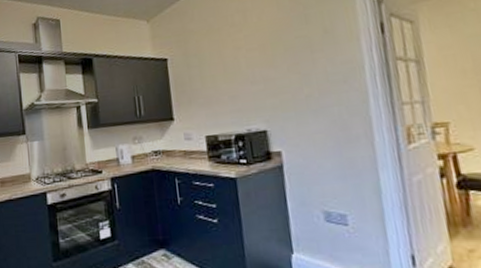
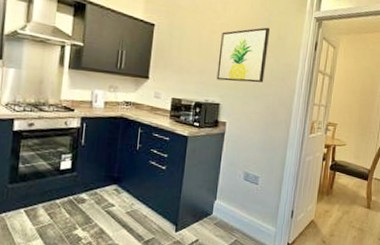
wall art: none [248,23,319,103] -> present [216,27,271,83]

